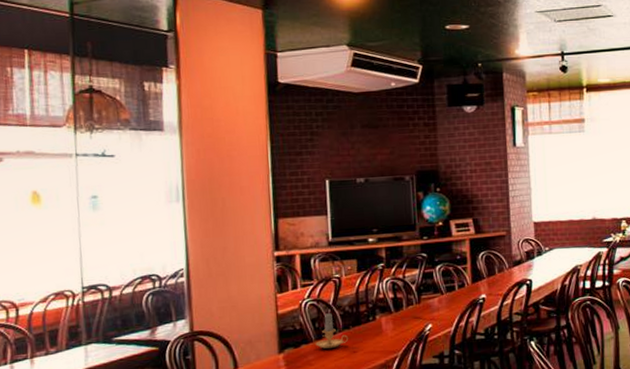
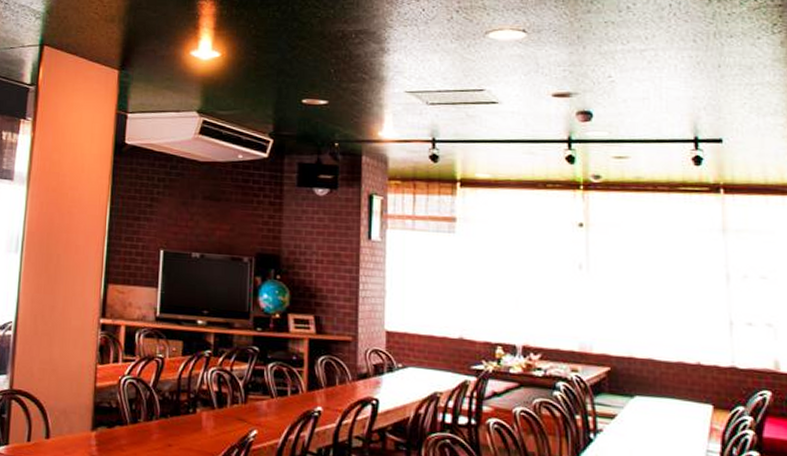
candle: present [315,313,348,350] -> none [130,395,164,437]

